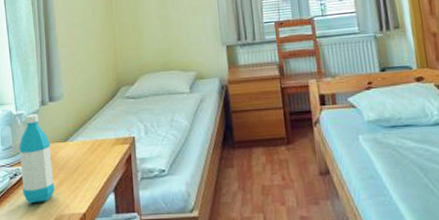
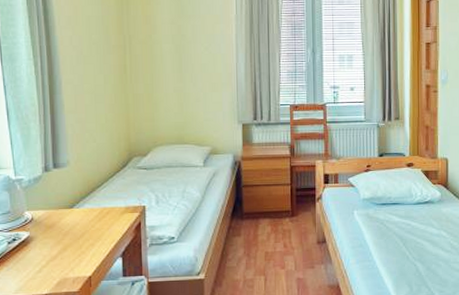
water bottle: present [18,113,55,204] -> none [17,179,58,268]

